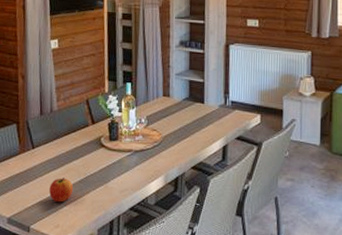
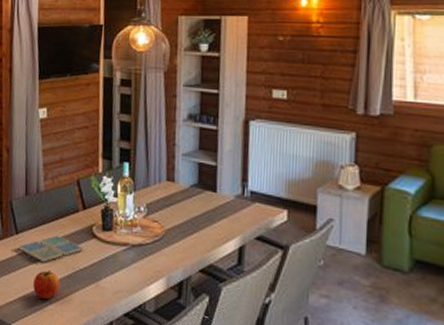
drink coaster: none [34,147,94,171] -> present [17,235,84,262]

